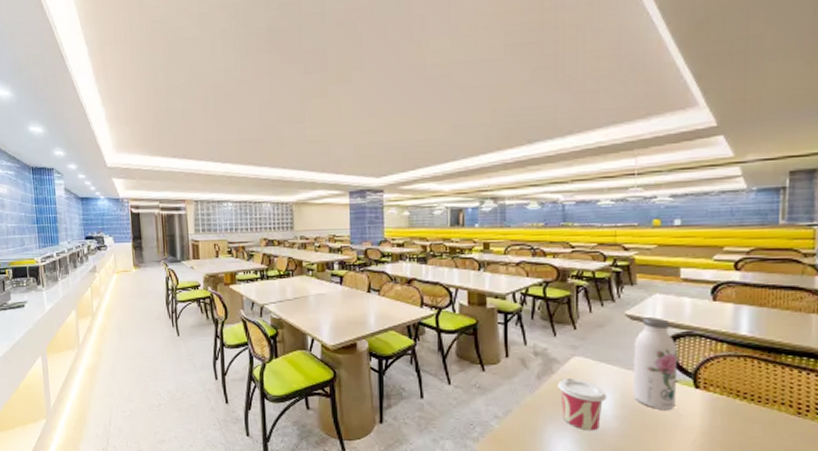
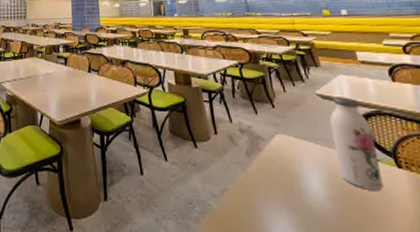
cup: present [557,377,607,431] -> none [266,155,316,213]

